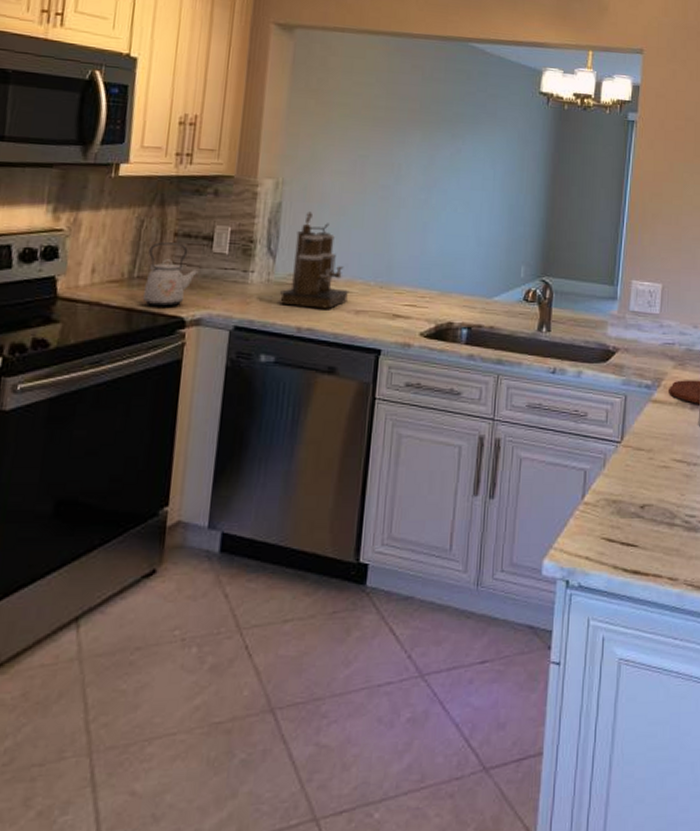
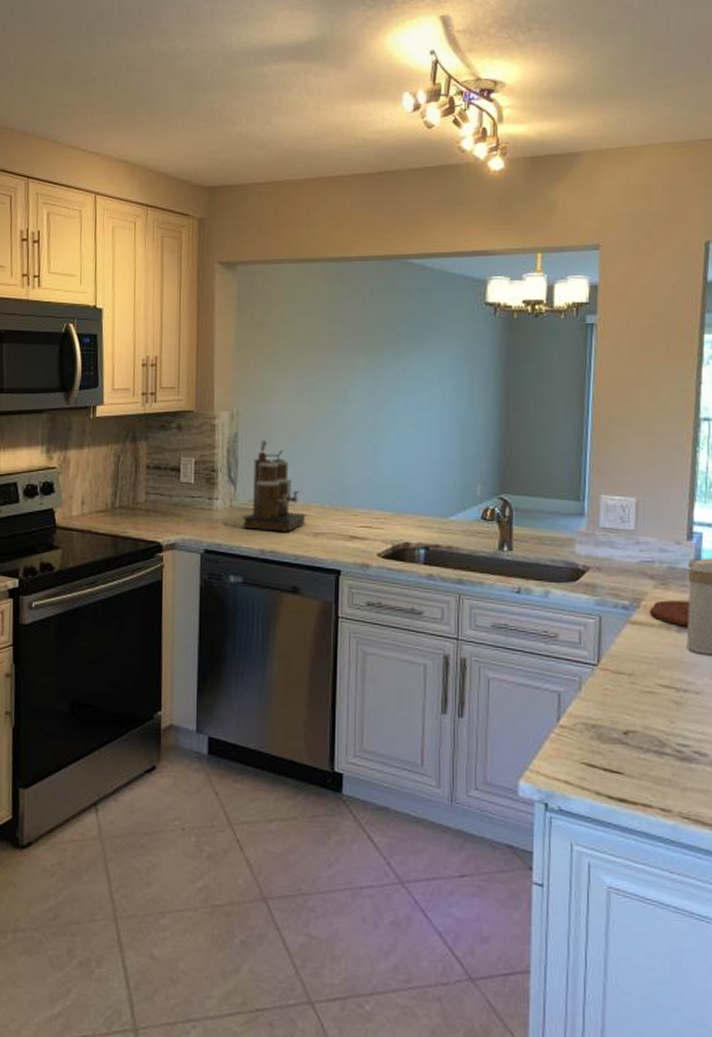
kettle: present [142,242,199,307] -> none [124,475,170,533]

